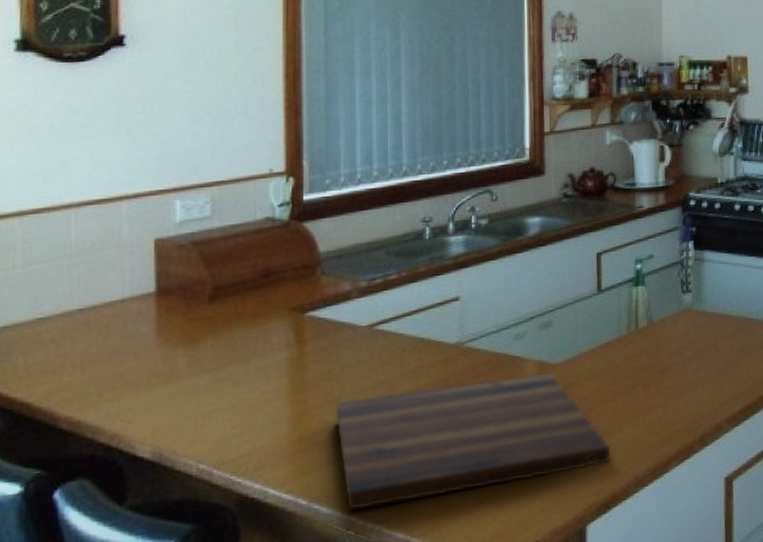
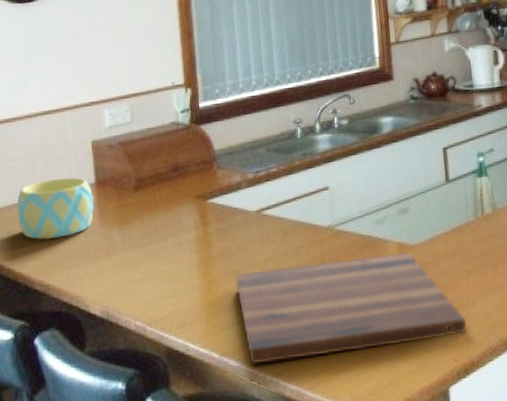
bowl: none [40,284,153,364] -> present [17,177,94,240]

